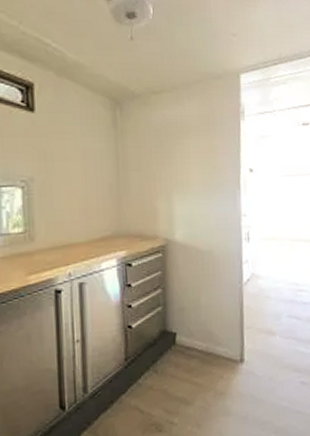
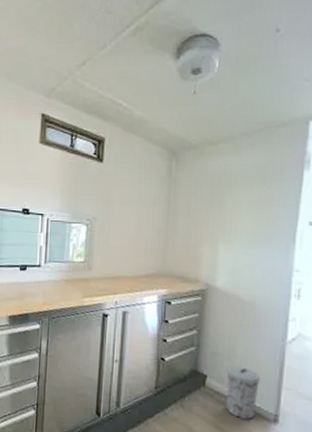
trash can: none [194,316,225,368] -> present [226,366,260,419]

